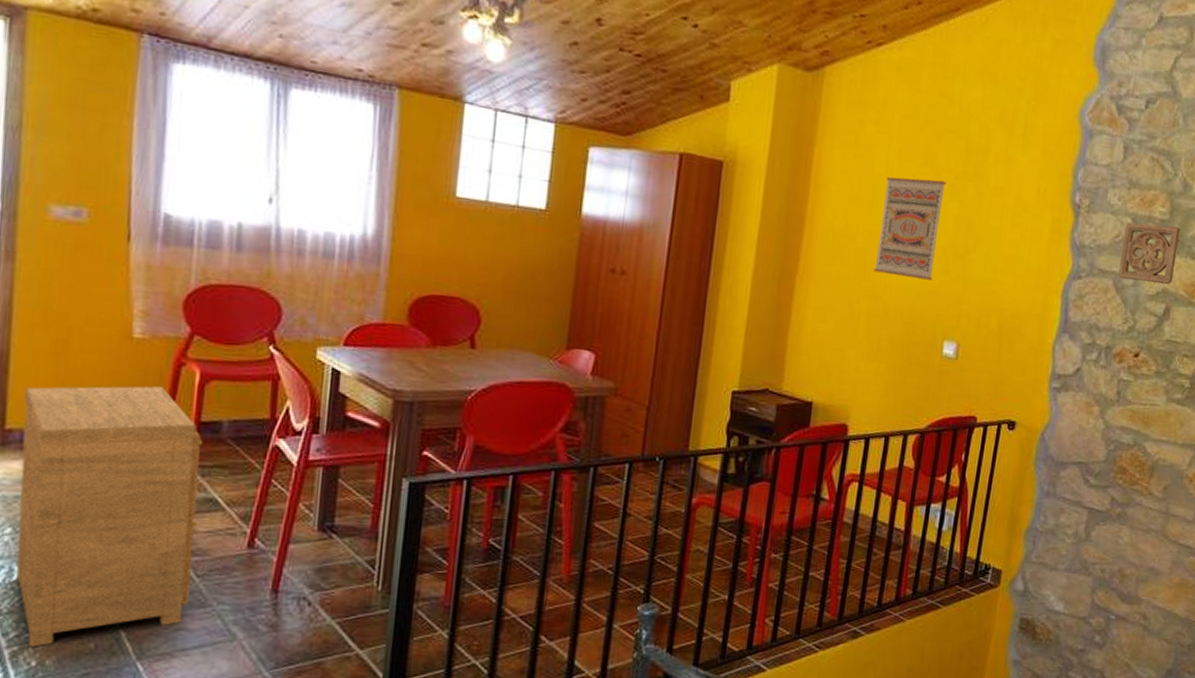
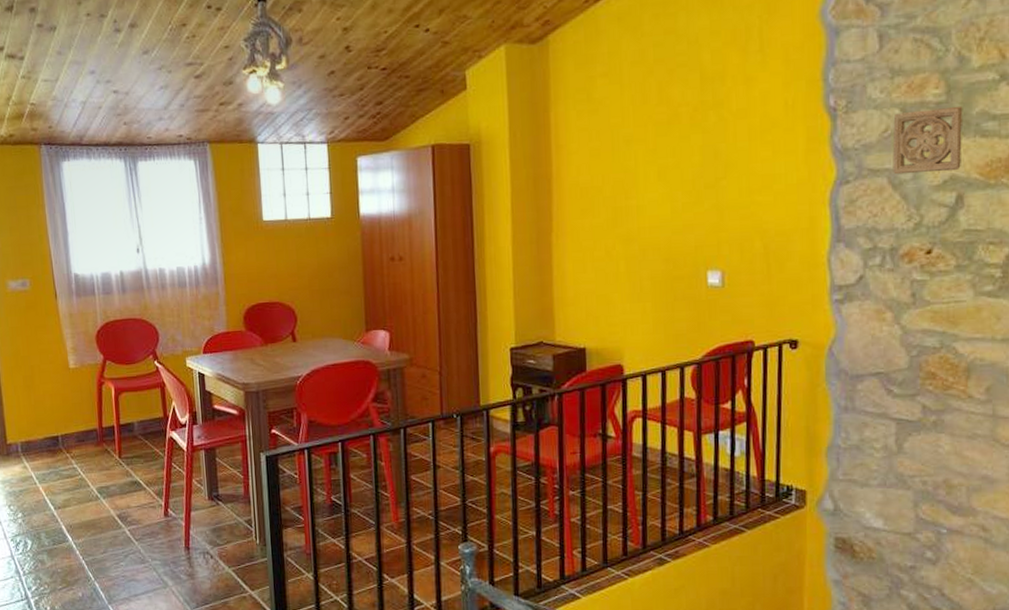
side table: present [16,386,204,647] -> none [13,402,133,597]
wall art: present [874,177,947,280] -> none [623,115,686,217]

